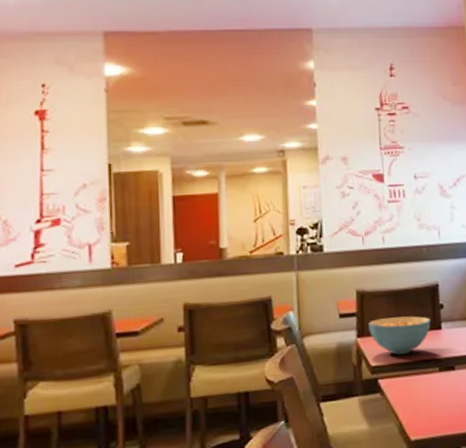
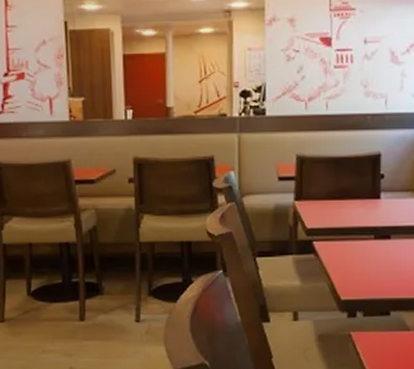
cereal bowl: present [369,316,431,355] -> none [307,183,370,220]

